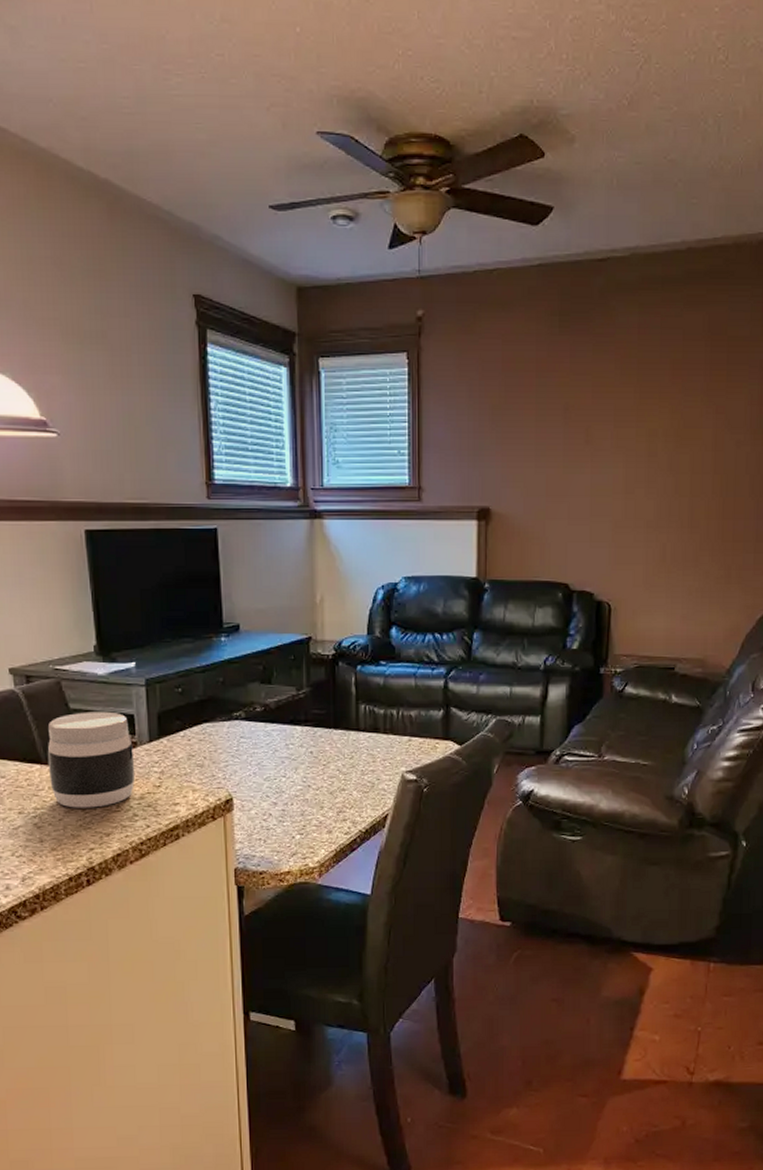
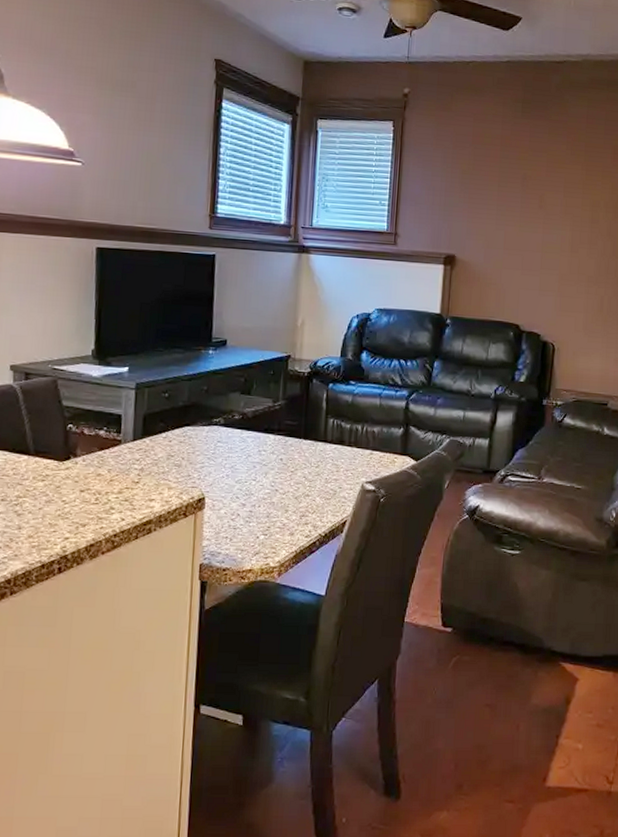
jar: present [47,711,135,808] -> none [35,409,117,499]

